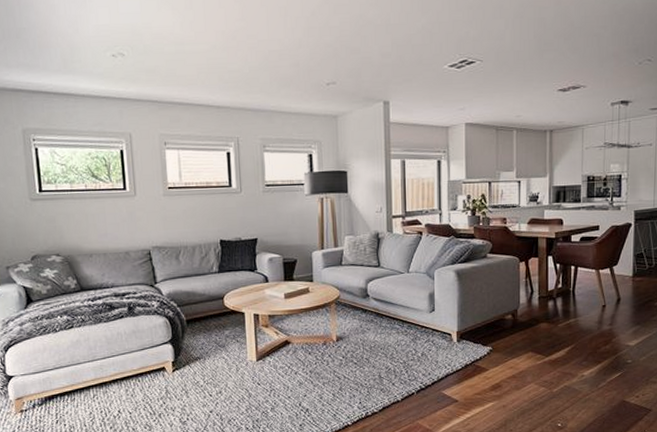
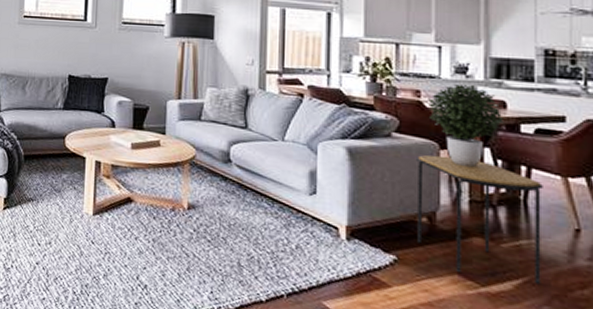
side table: none [504,266,584,351] -> present [417,155,543,285]
potted plant: none [511,209,562,273] -> present [428,84,506,168]

